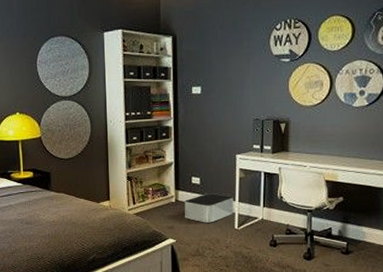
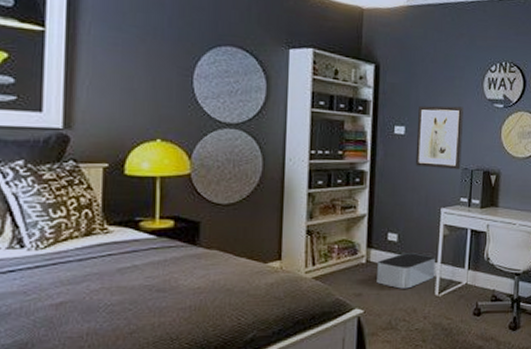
wall art: none [211,65,252,121] -> present [415,105,463,170]

